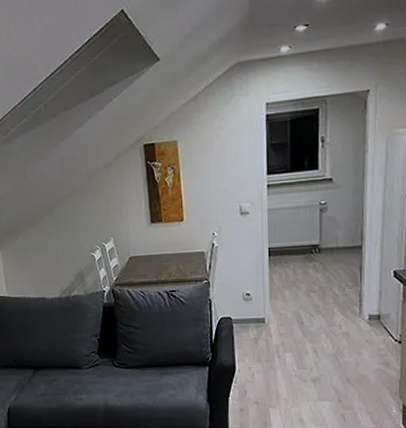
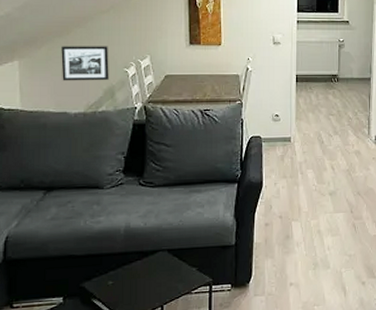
picture frame: none [34,231,78,269] -> present [61,46,109,81]

